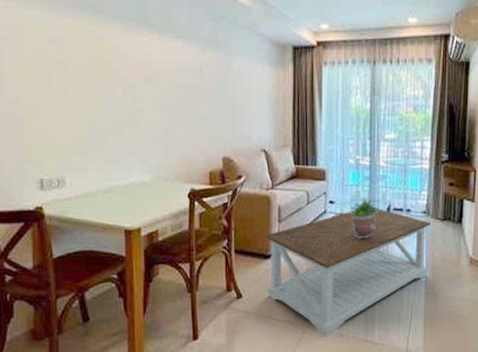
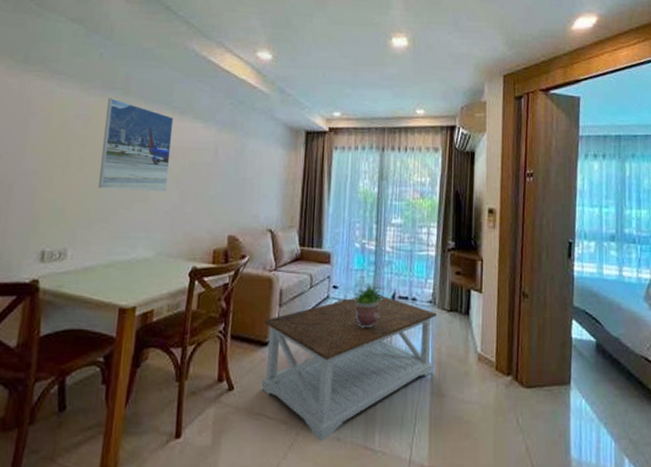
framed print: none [80,18,156,115] -> present [98,98,174,191]

